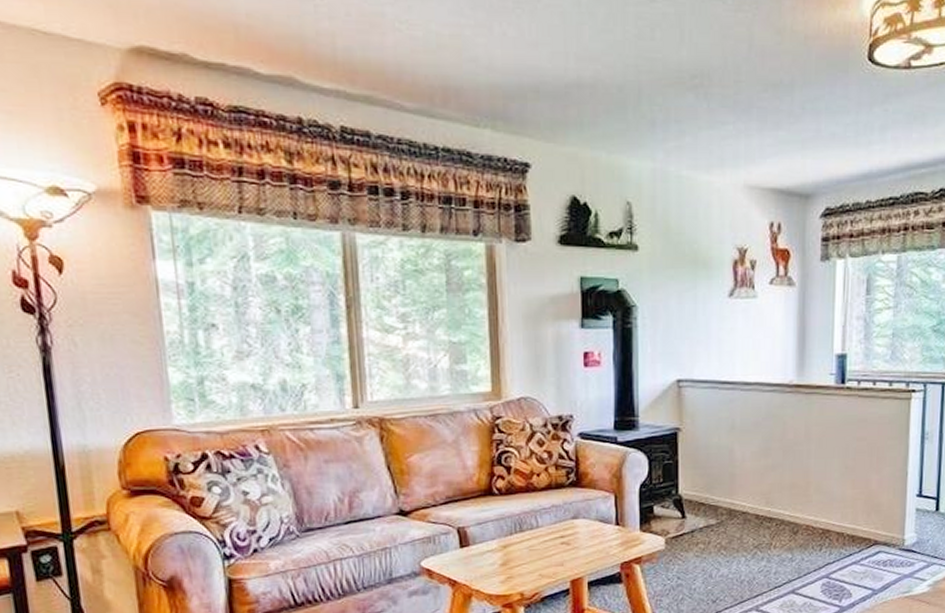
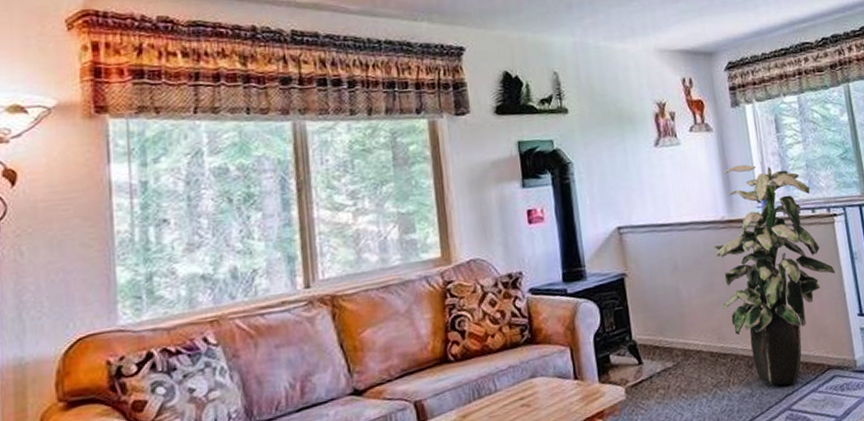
indoor plant: none [775,326,902,555] -> present [714,164,836,386]

